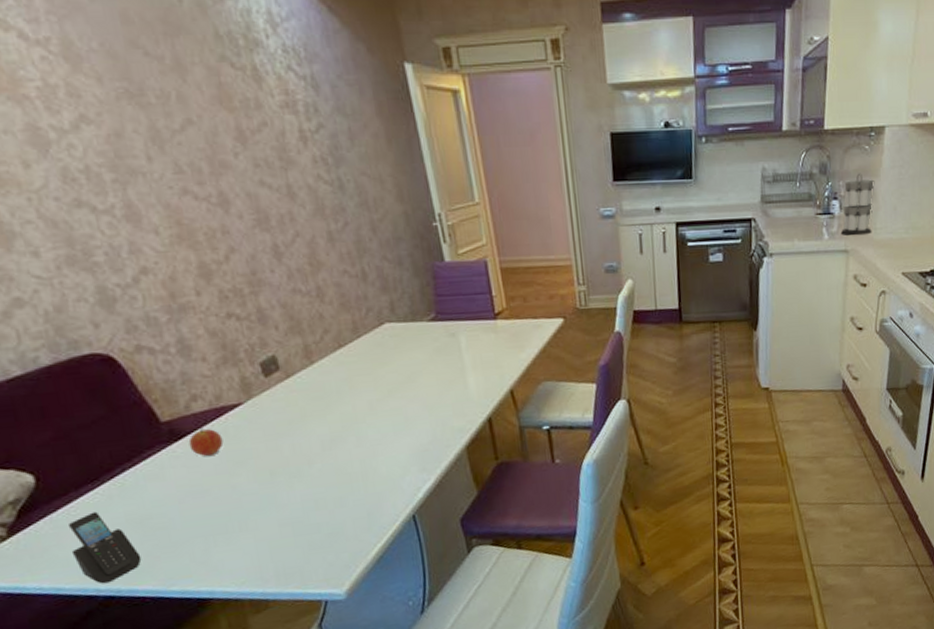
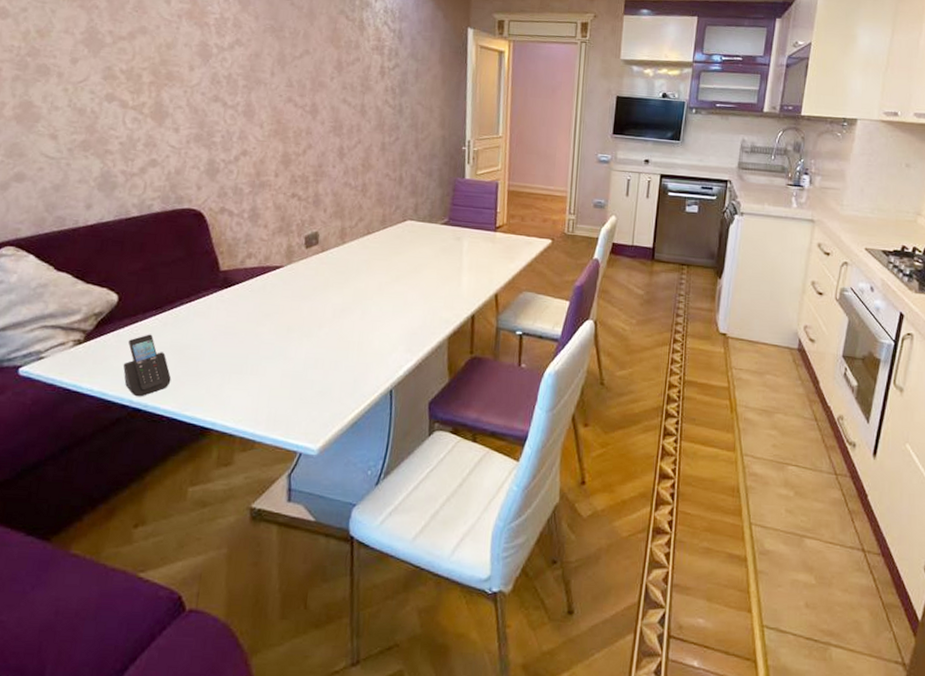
fruit: present [188,427,224,457] -> none [234,280,261,306]
spice rack: present [841,173,875,236] -> none [809,155,845,210]

